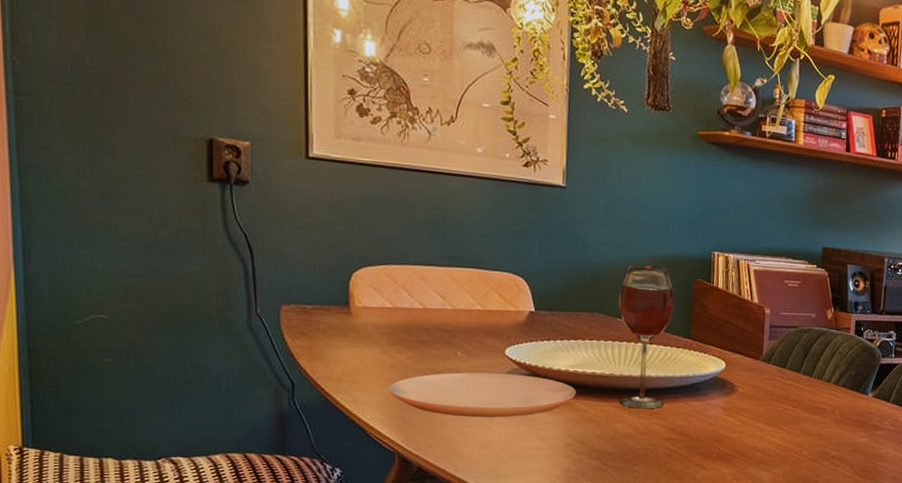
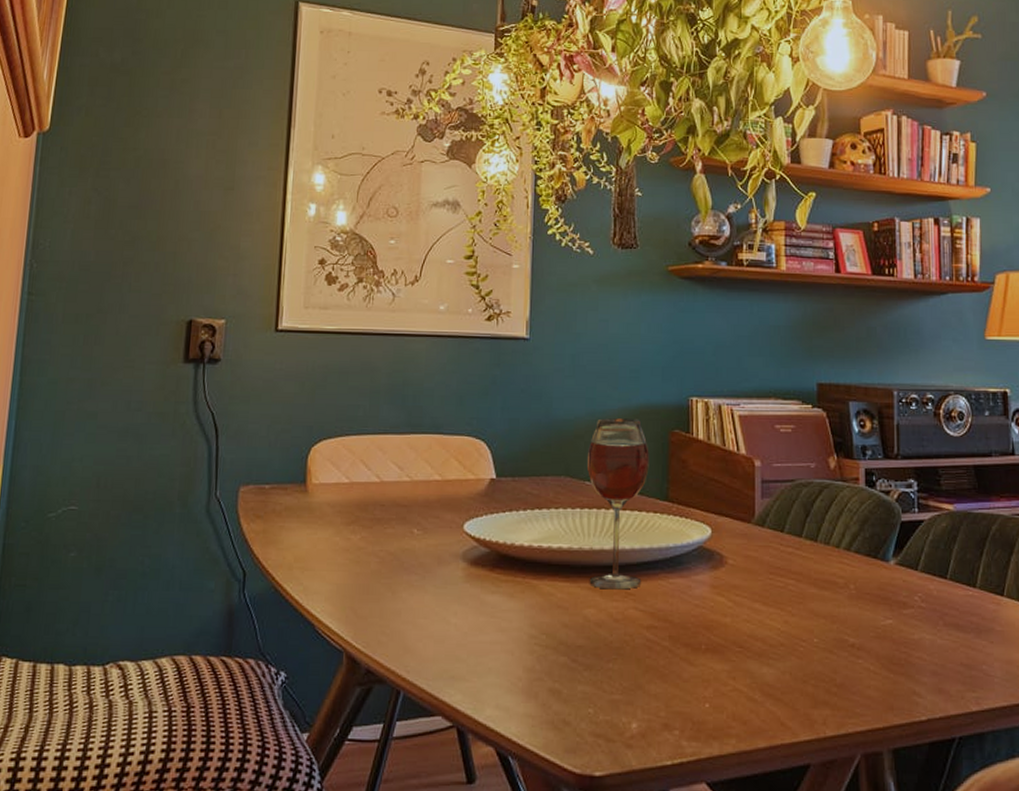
plate: present [389,372,576,418] -> none [341,552,541,607]

